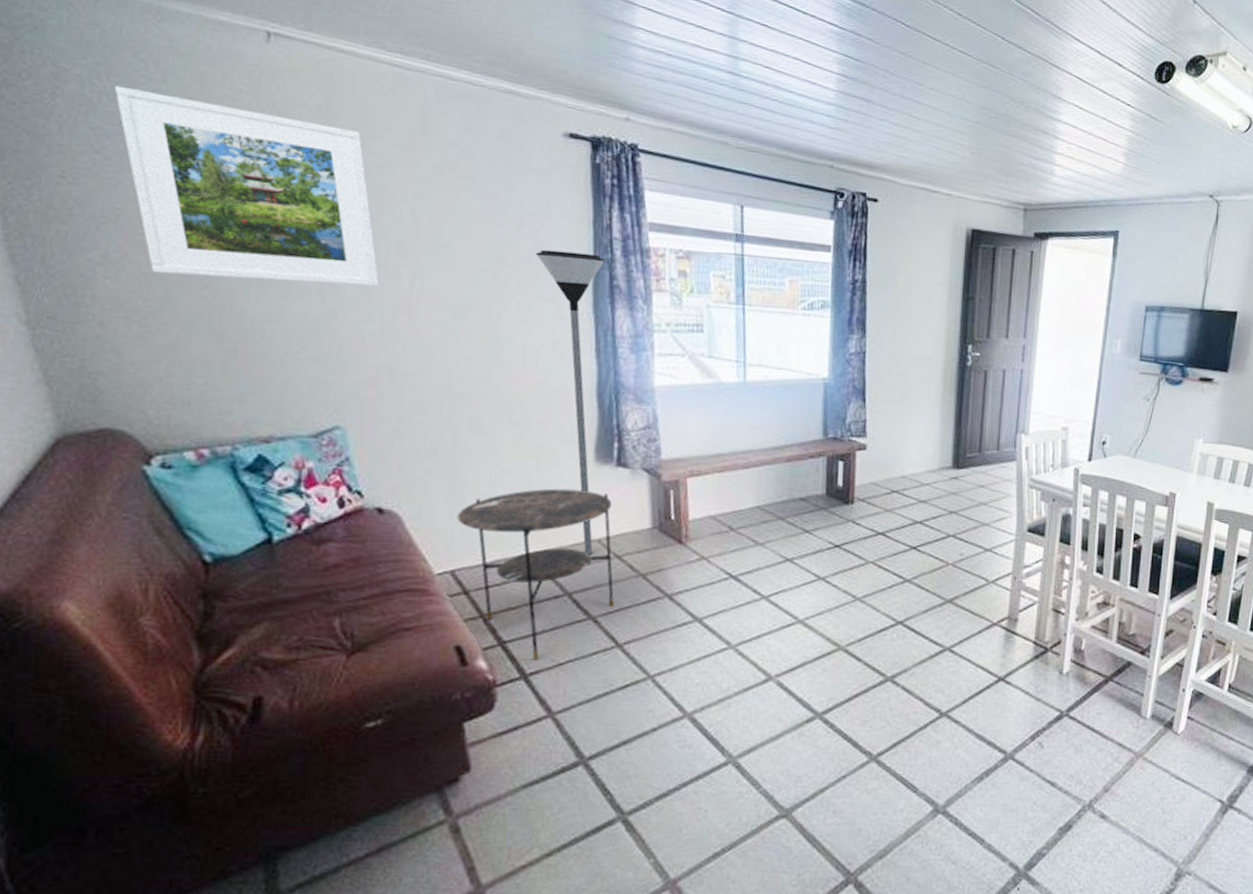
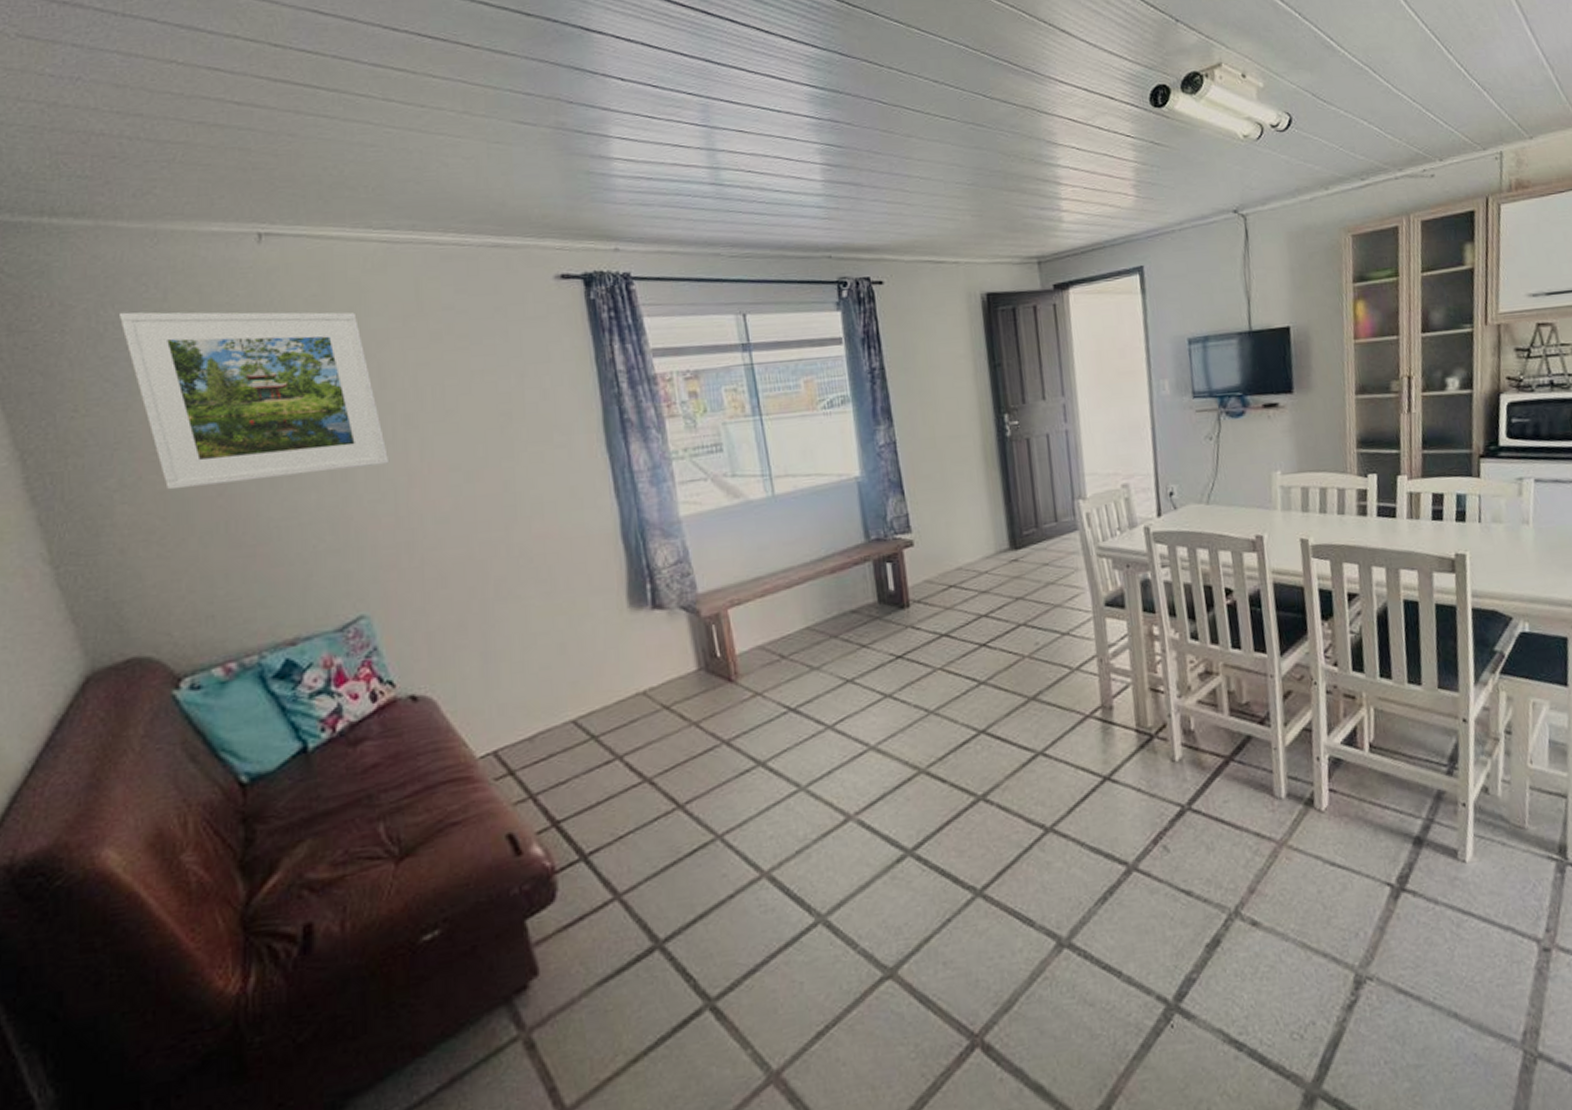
side table: present [457,488,614,660] -> none [493,640,669,838]
floor lamp: present [535,249,604,556] -> none [542,391,640,712]

